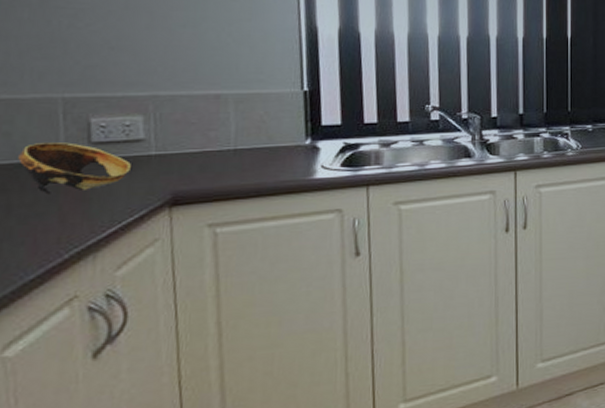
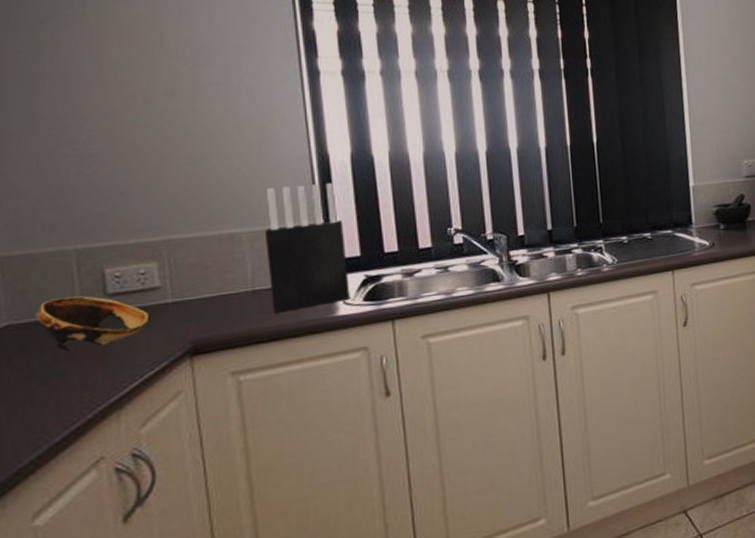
knife block: none [250,54,329,172] -> present [264,183,350,313]

